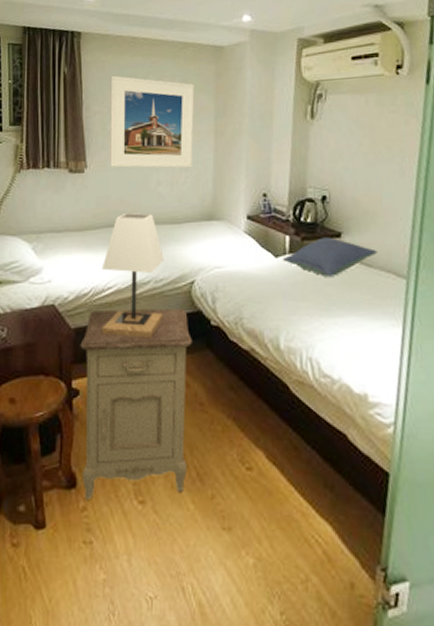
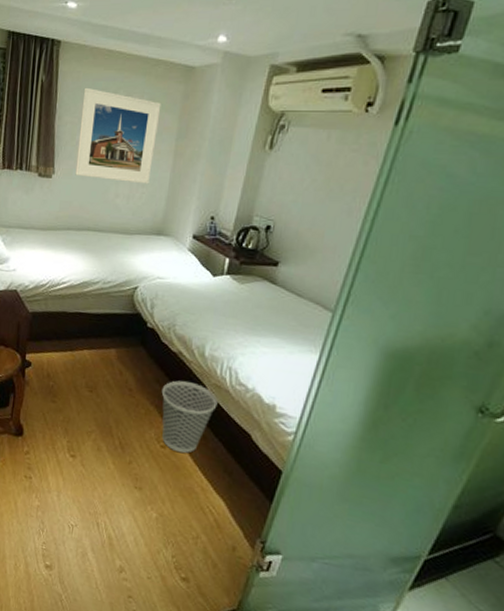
nightstand: present [80,309,192,500] -> none [27,300,129,454]
lamp: present [101,213,164,339] -> none [53,219,114,330]
wastebasket: none [237,383,304,471] -> present [161,380,218,453]
pillow: present [282,237,378,277] -> none [219,264,311,301]

